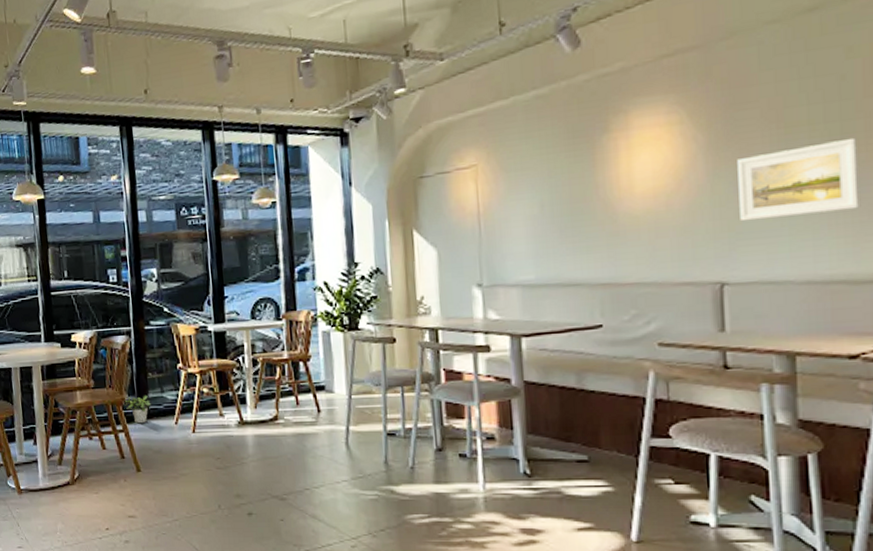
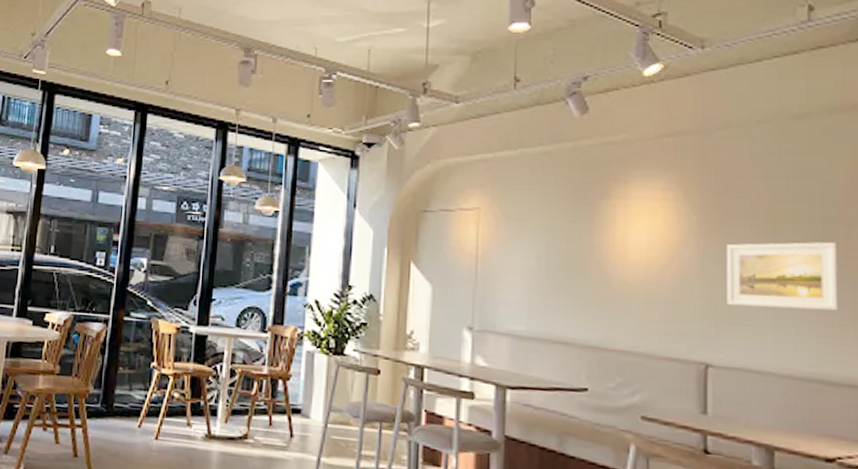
potted plant: present [124,395,151,424] -> none [88,390,117,421]

